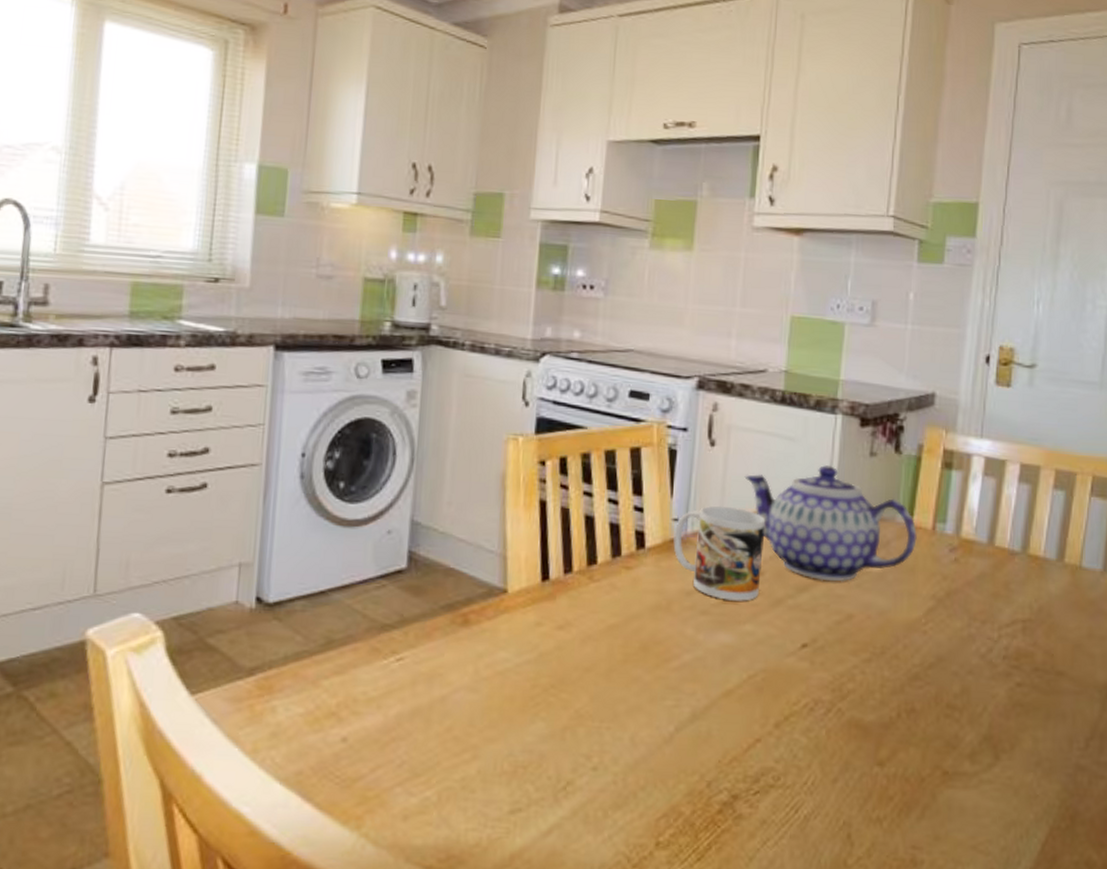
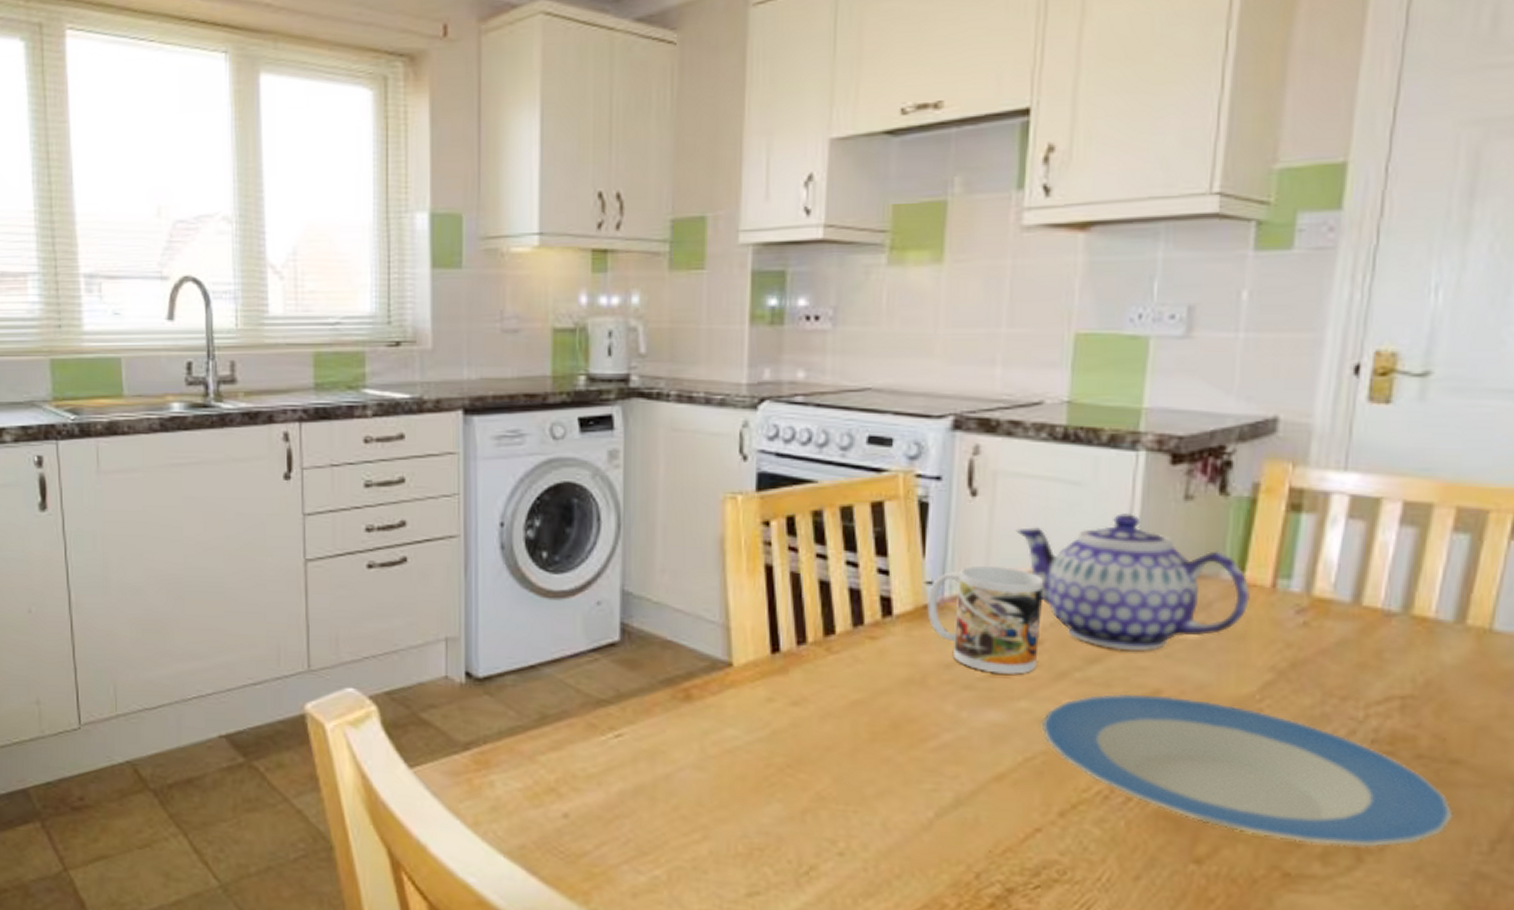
plate: none [762,618,1060,747] -> present [1041,693,1453,847]

